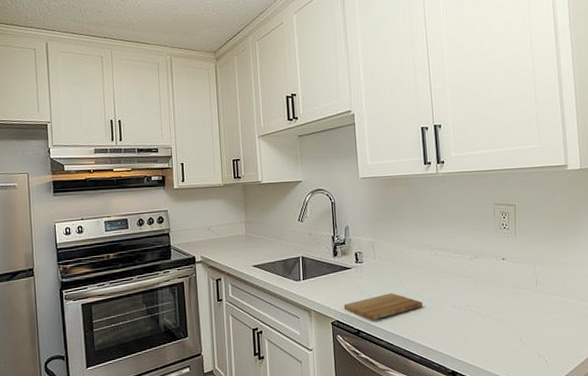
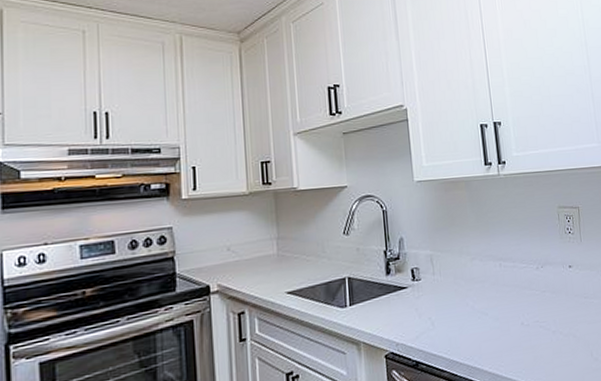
cutting board: present [343,293,422,321] -> none [399,313,488,349]

